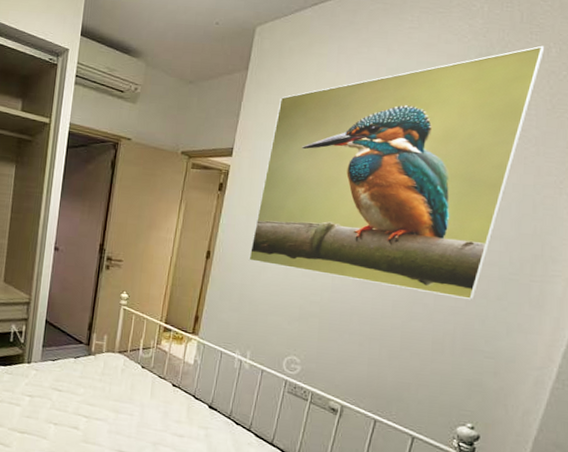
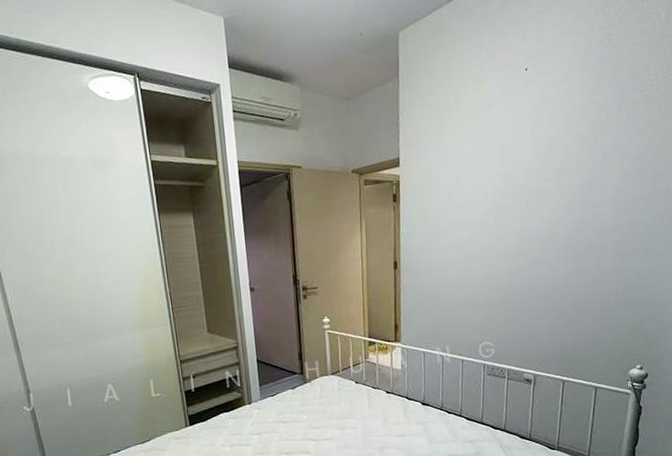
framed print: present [248,45,545,300] -> none [432,12,656,263]

